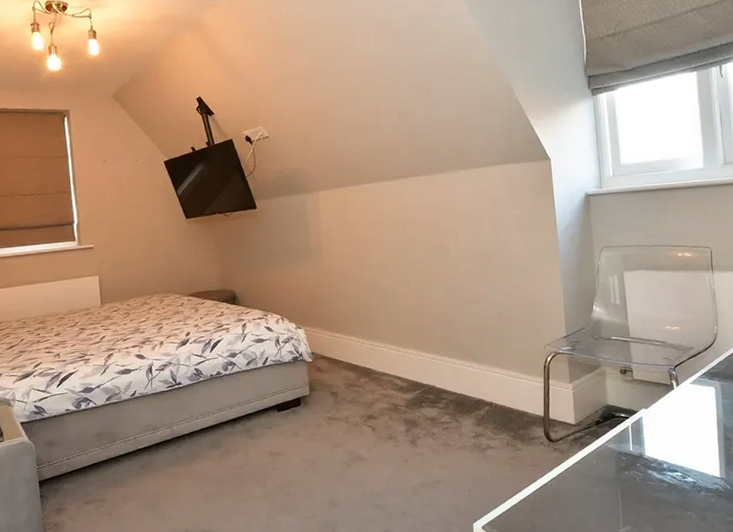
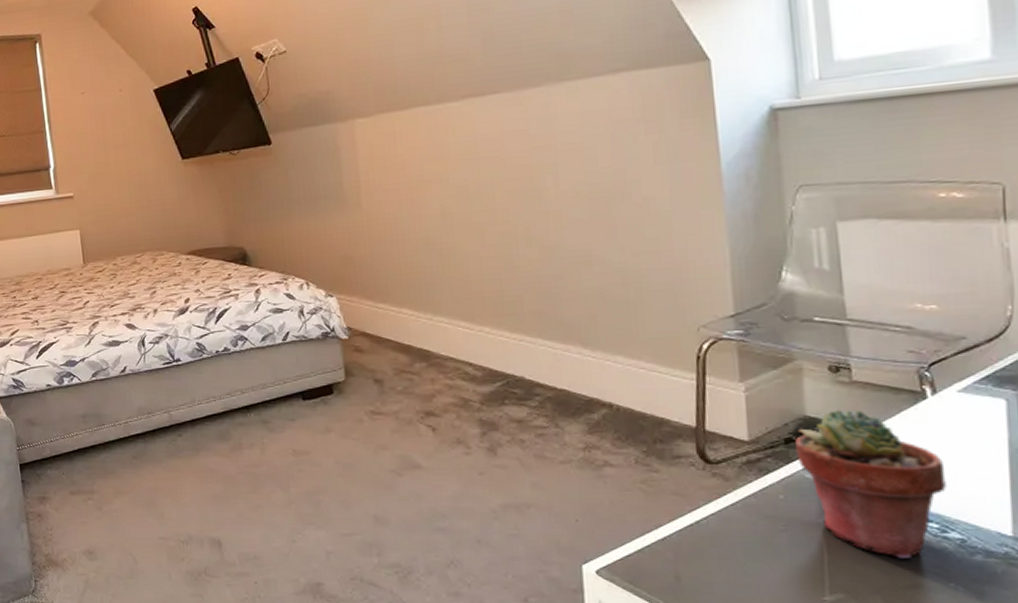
potted succulent: none [601,398,685,499] -> present [794,409,947,560]

